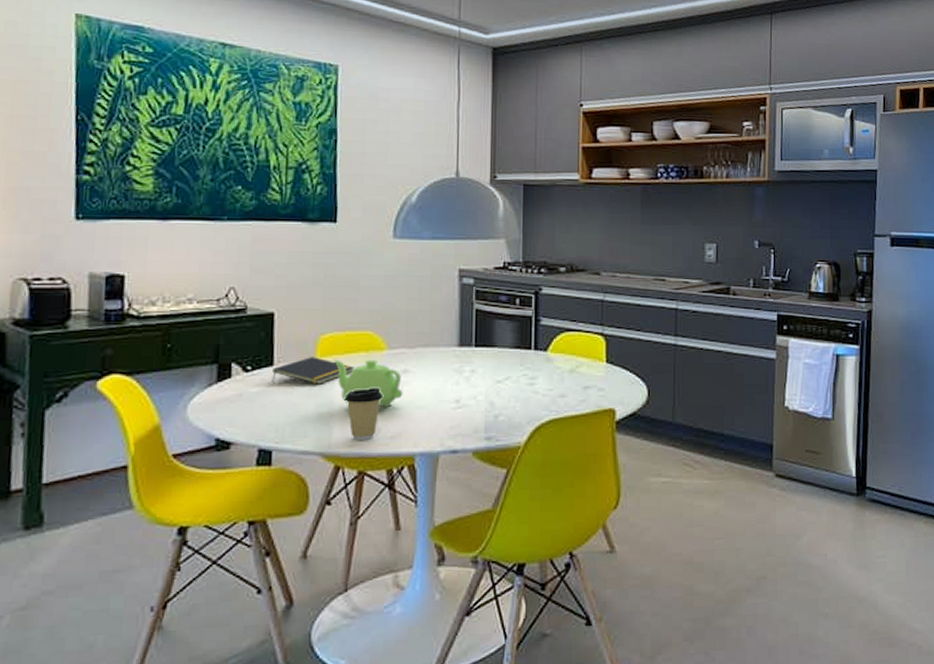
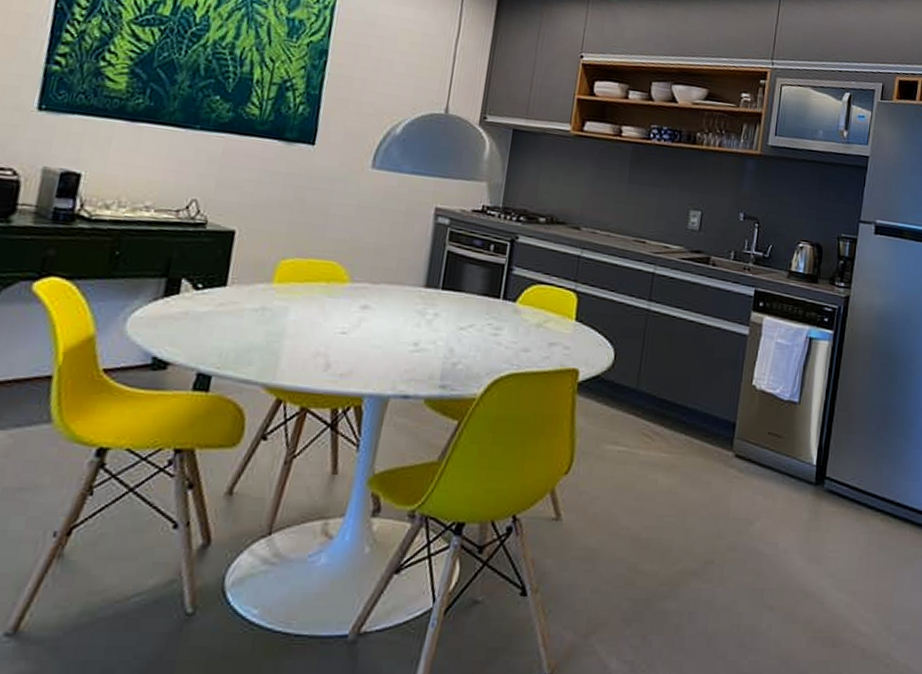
notepad: present [272,357,355,385] -> none [222,281,313,312]
teapot: present [334,359,403,411] -> none [291,287,361,346]
coffee cup: present [344,387,384,440] -> none [297,320,339,375]

